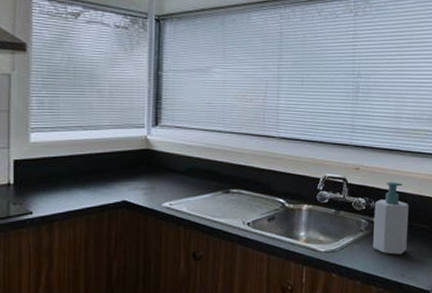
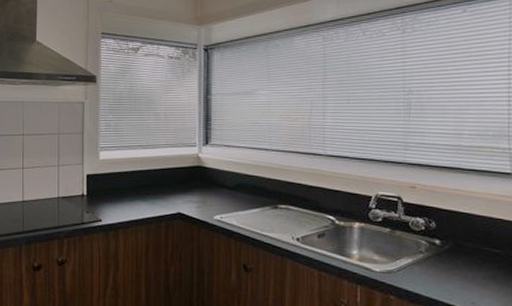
soap bottle: present [372,182,409,255] -> none [435,201,478,281]

